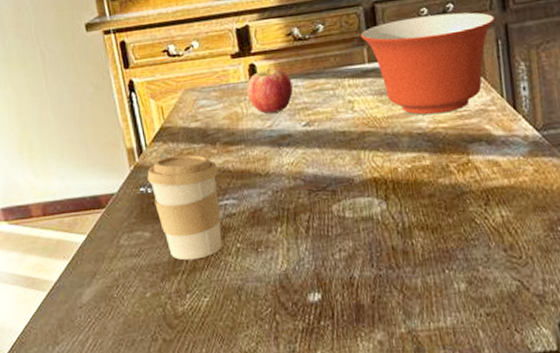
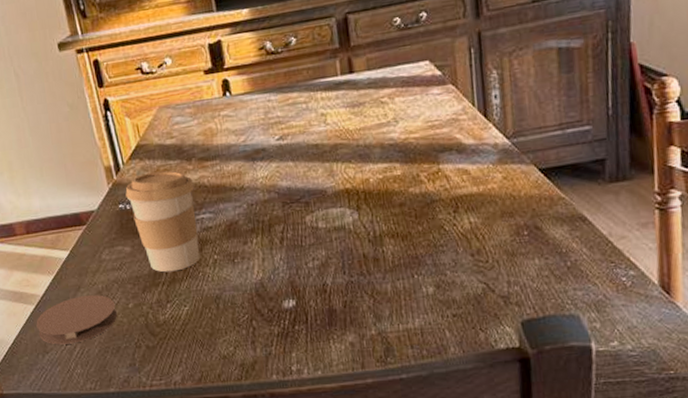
coaster: none [48,282,135,336] -> present [36,295,118,345]
apple: present [246,68,293,114] -> none [220,83,266,129]
mixing bowl: present [360,12,496,115] -> none [333,20,469,126]

